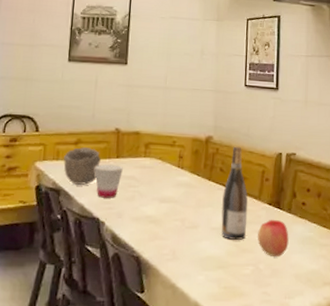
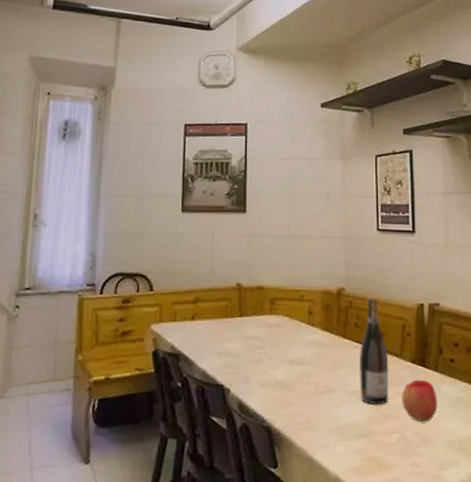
bowl: present [63,147,101,185] -> none [182,306,222,348]
cup: present [94,164,123,198] -> none [215,324,247,362]

